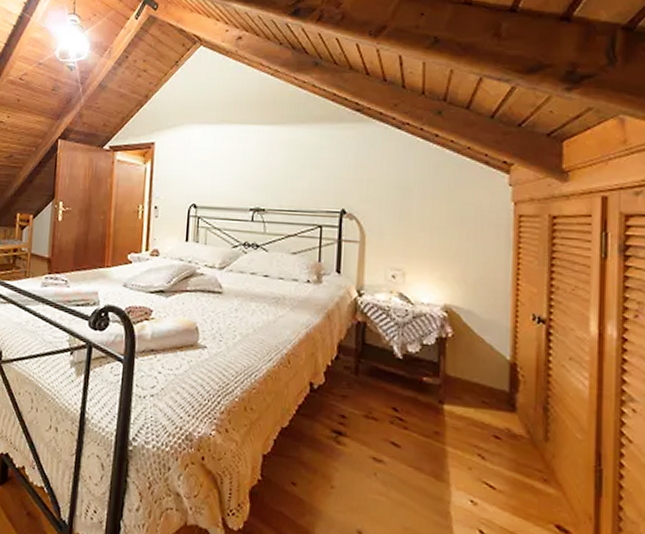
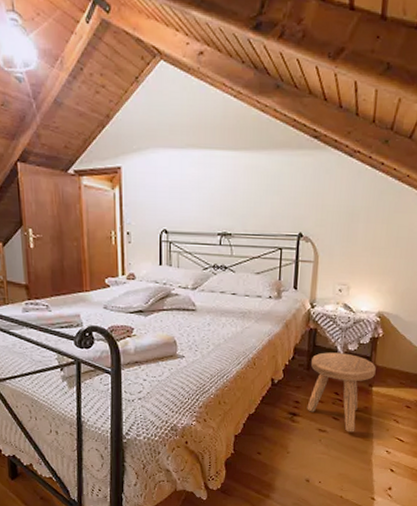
stool: none [356,353,447,467] -> present [307,352,376,432]

